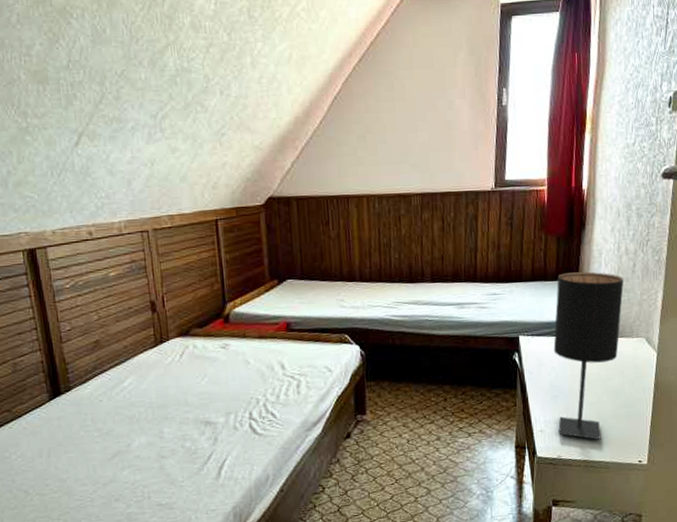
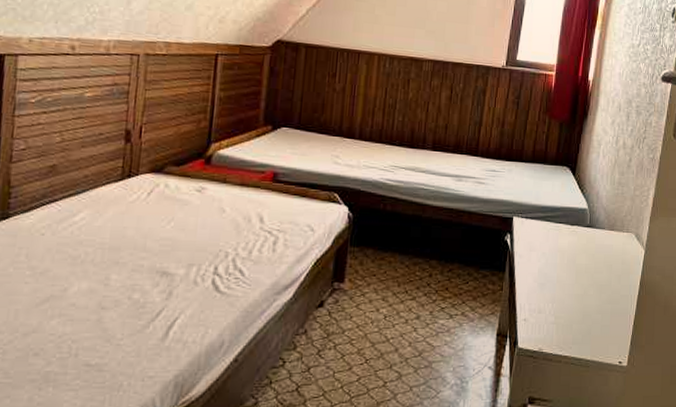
table lamp: present [553,271,624,441] -> none [542,159,620,336]

